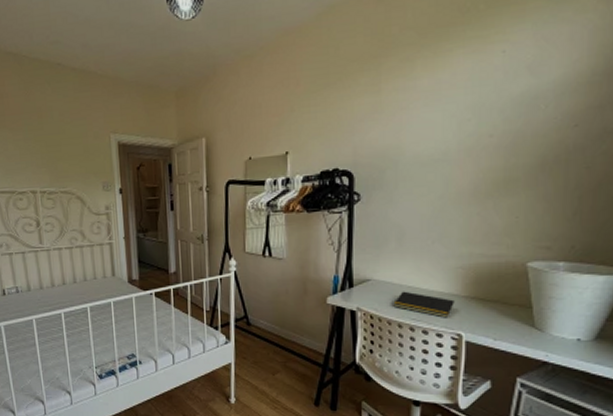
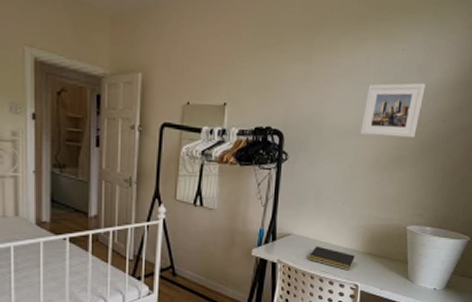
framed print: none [450,85,541,161] -> present [360,83,426,138]

